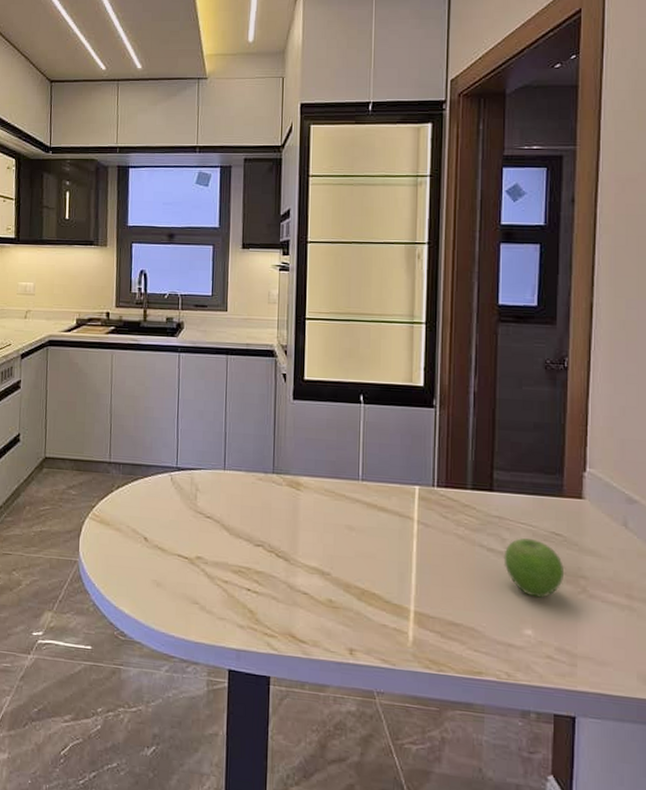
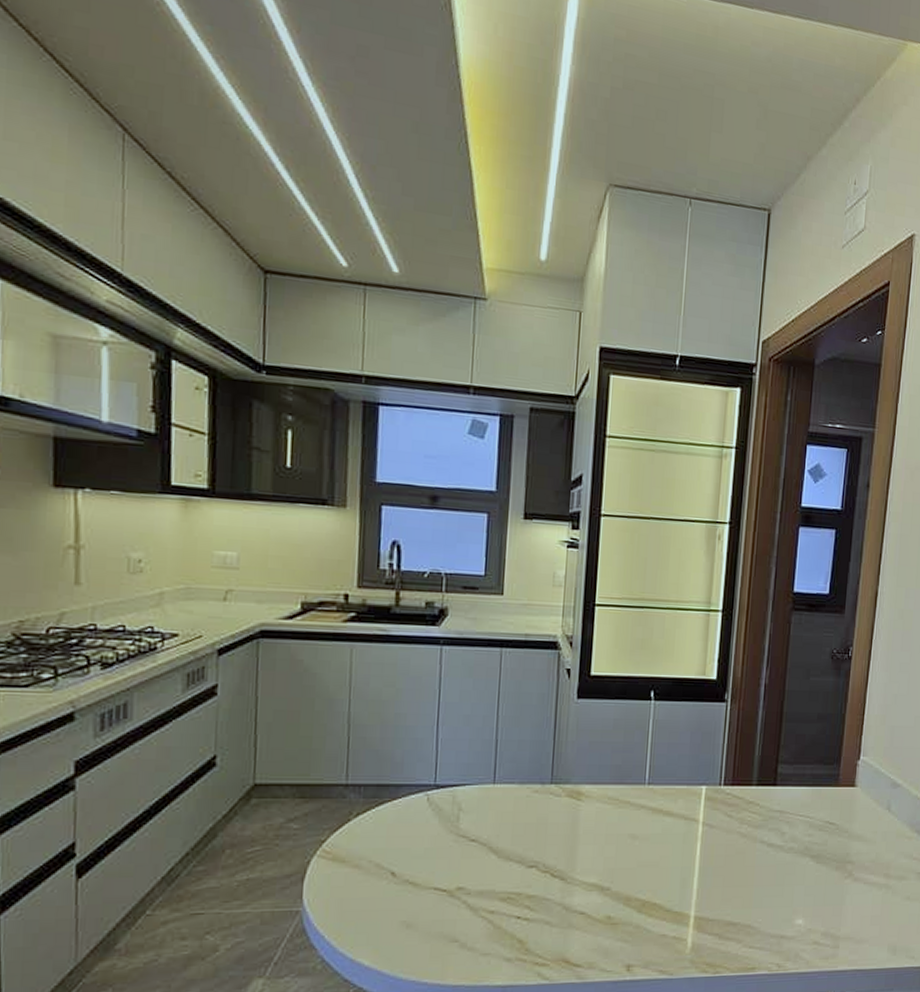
fruit: present [503,538,565,599] -> none [781,830,835,888]

